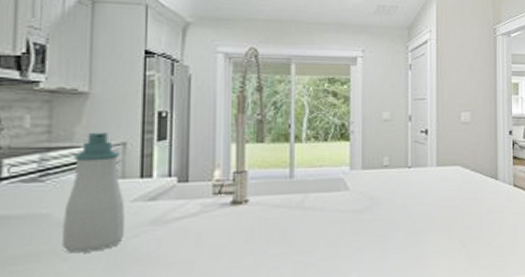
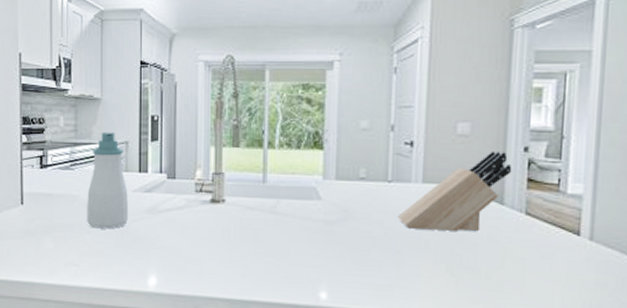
knife block: none [417,136,502,209] -> present [397,152,512,231]

